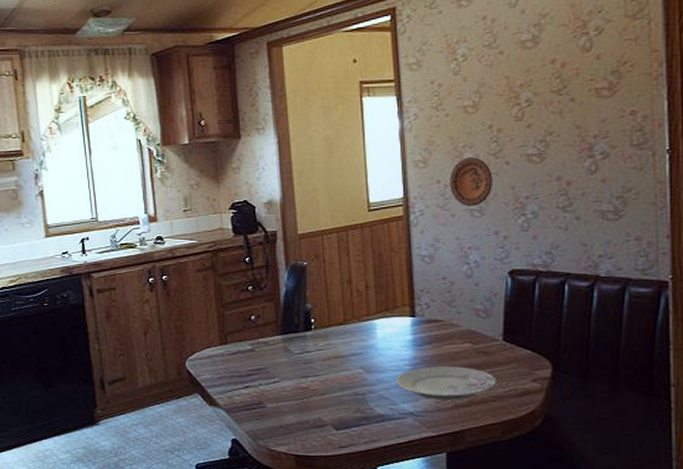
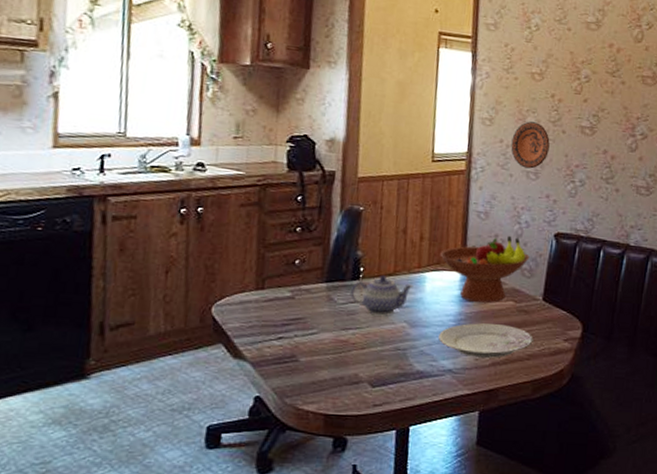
teapot: none [305,324,365,363] -> present [350,274,414,316]
fruit bowl: none [387,276,483,346] -> present [440,235,530,303]

